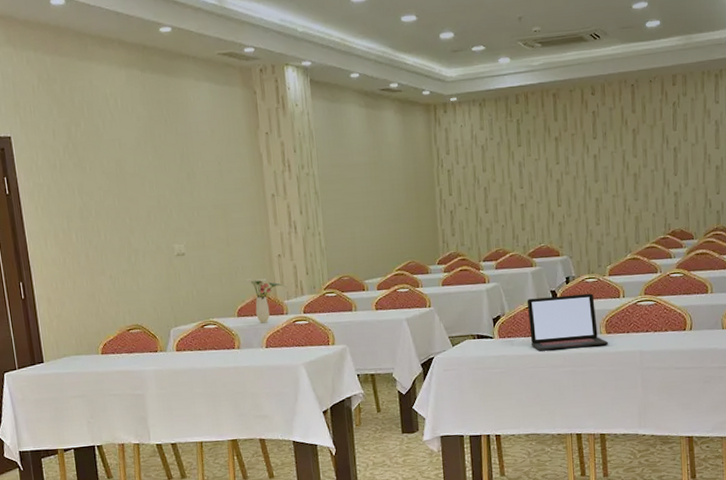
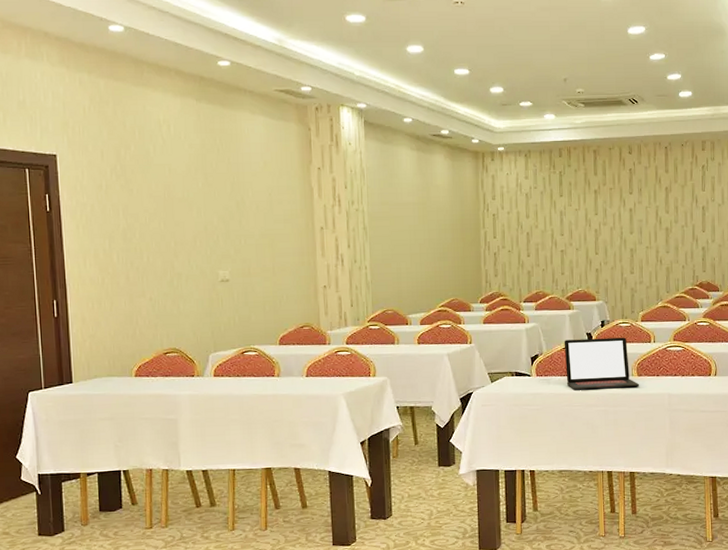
flower arrangement: present [245,278,287,324] -> none [289,308,331,353]

